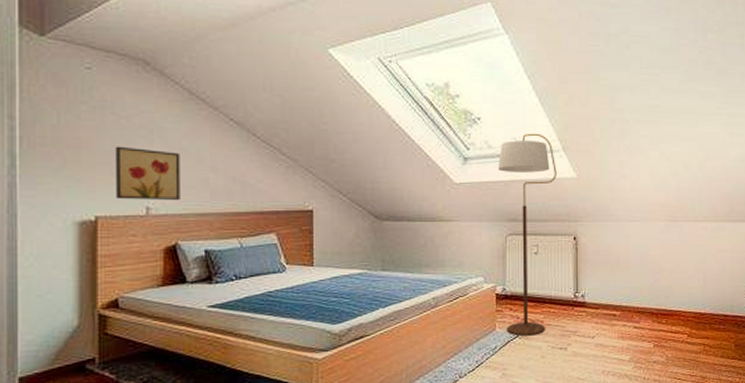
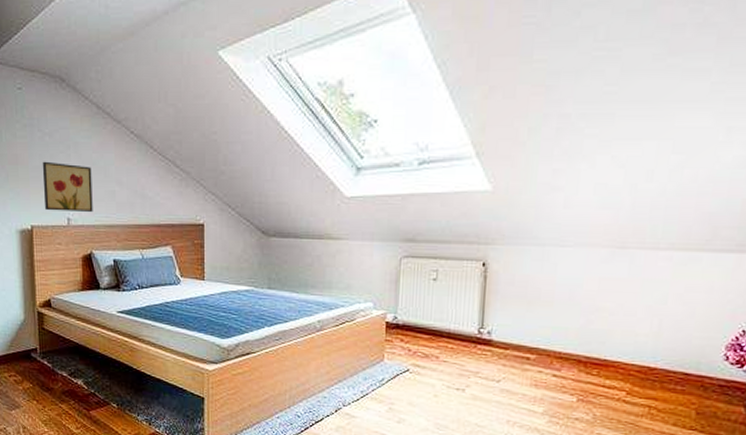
floor lamp: present [498,133,557,336] -> none [395,136,467,371]

